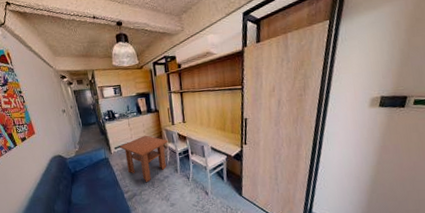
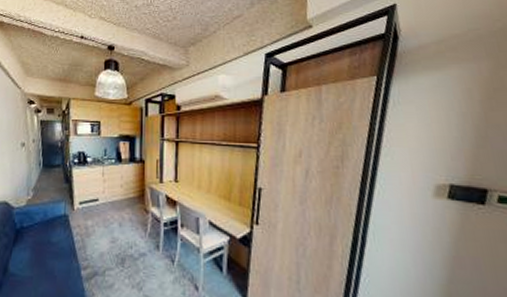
coffee table: present [120,135,168,183] -> none [86,191,151,259]

